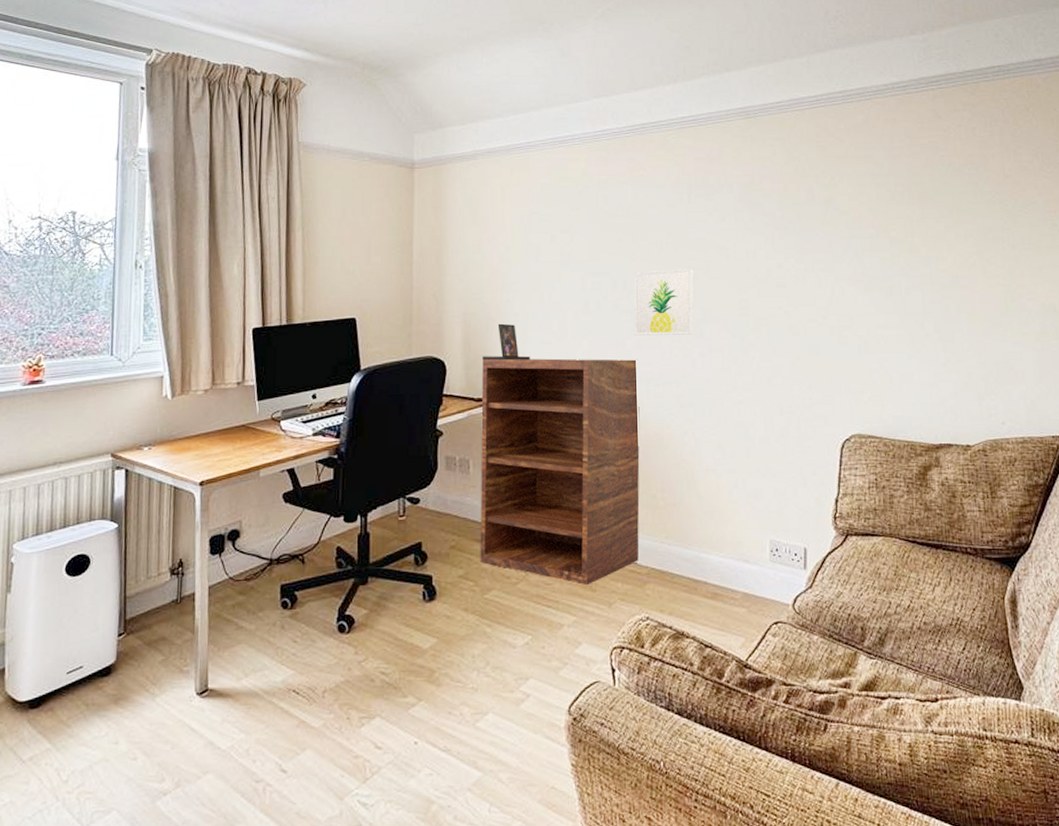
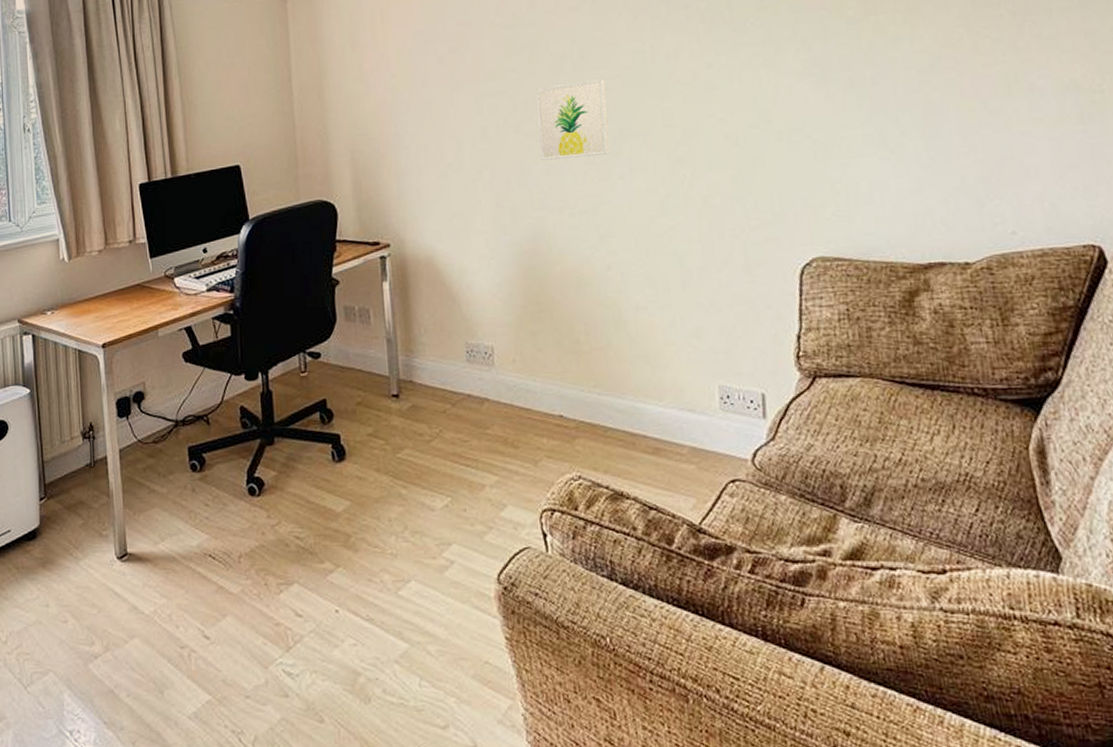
shelving unit: present [480,358,640,586] -> none [375,187,565,442]
photo frame: present [482,323,530,361] -> none [374,158,427,200]

